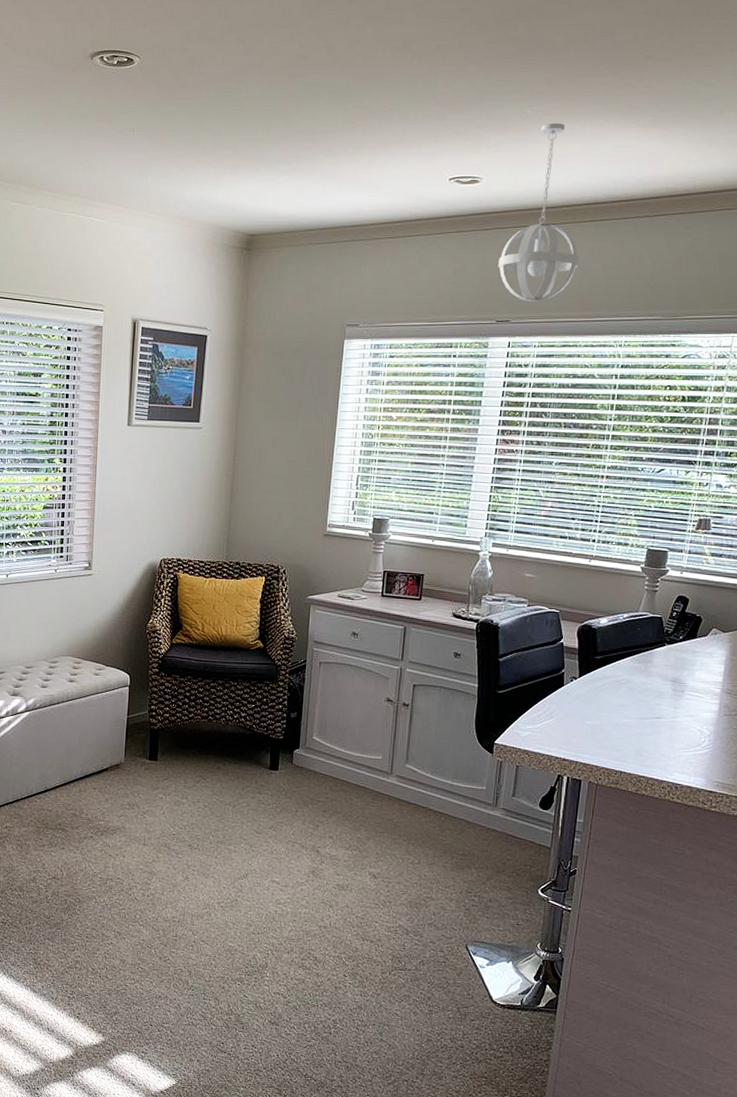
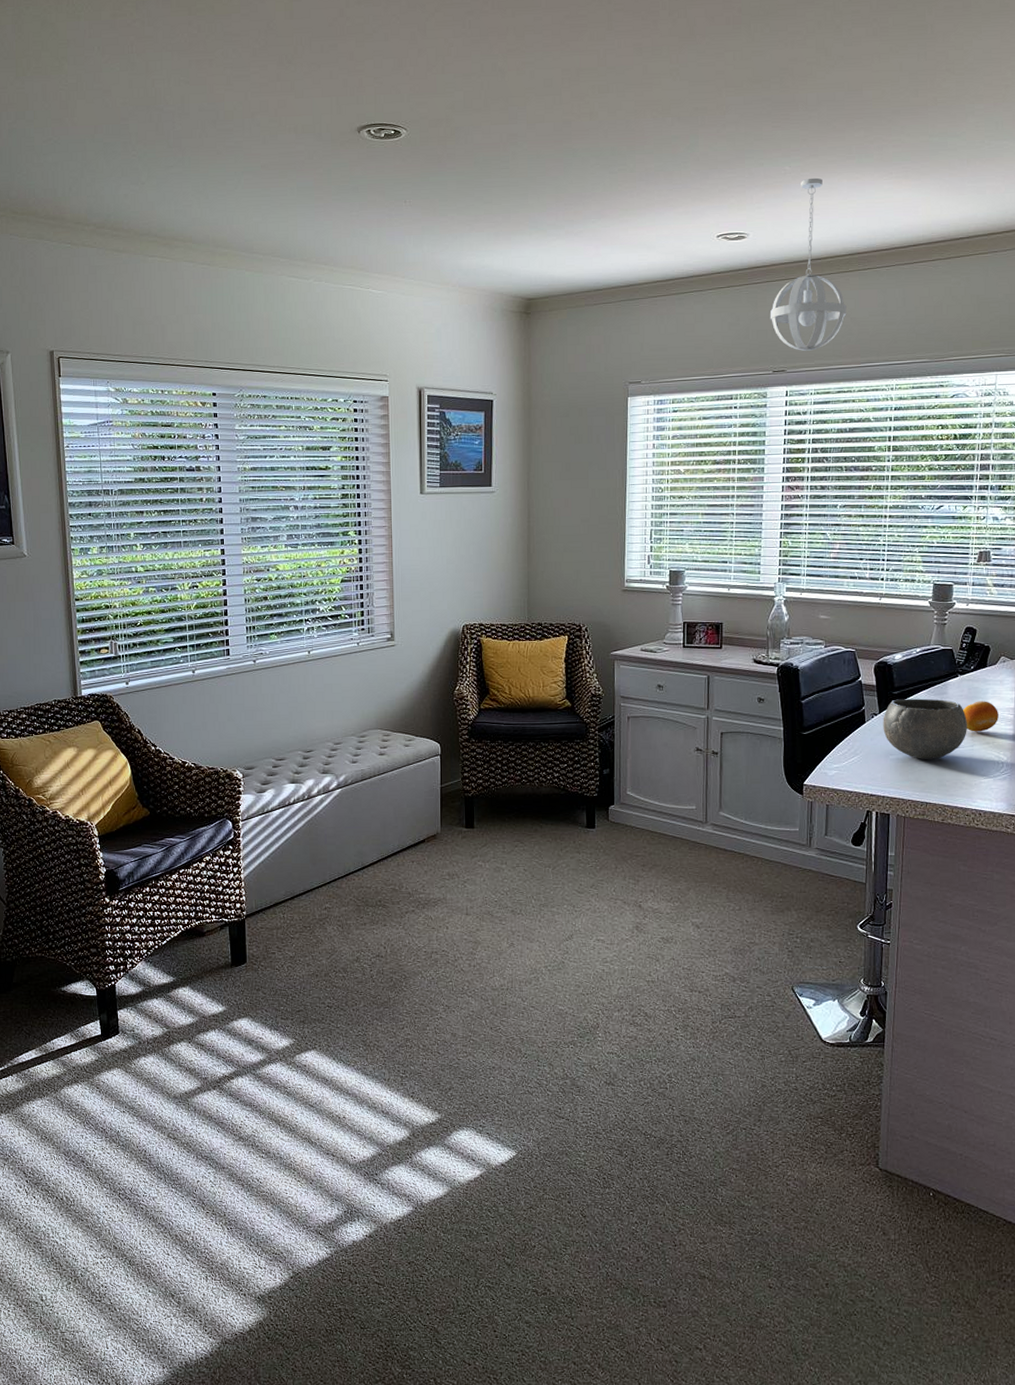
bowl: none [582,664,671,728] -> present [883,698,967,759]
fruit: none [667,672,705,704] -> present [963,701,999,732]

